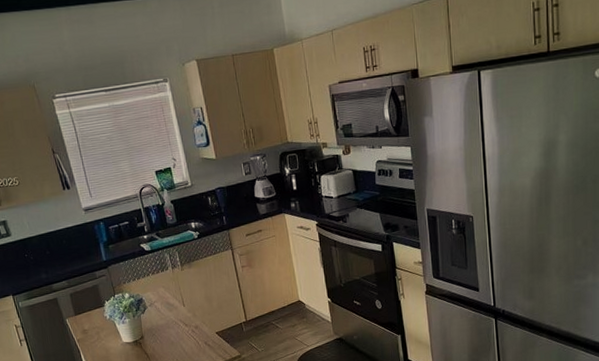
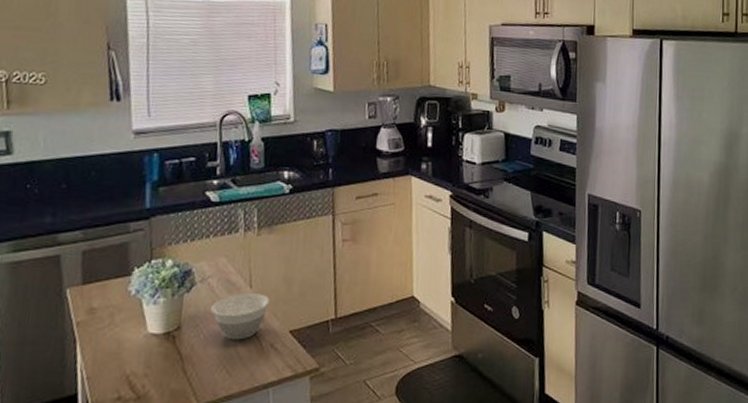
bowl: none [160,309,199,342] -> present [211,293,270,340]

